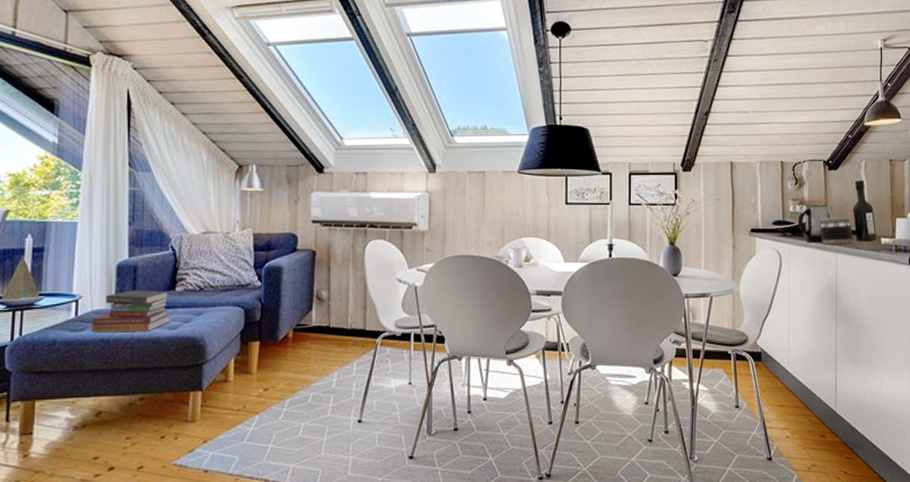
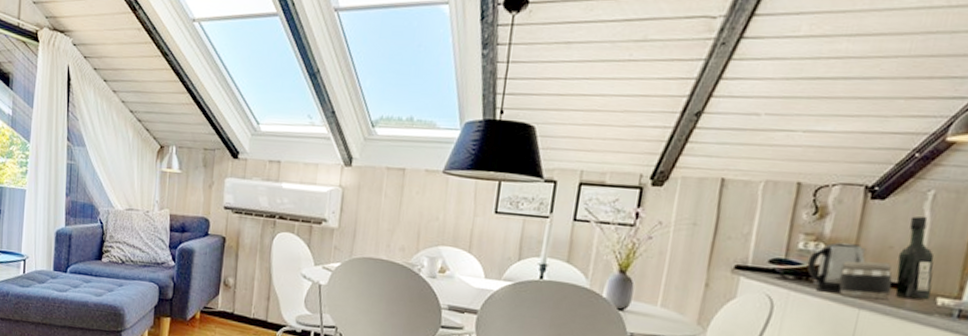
books: present [91,290,170,333] -> none [35,256,97,296]

